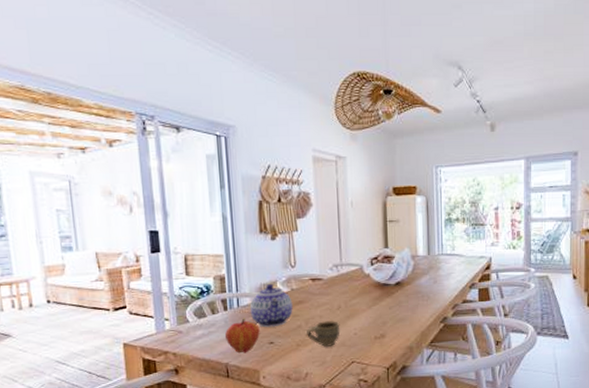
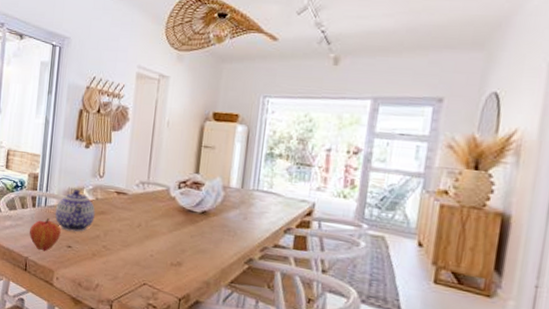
cup: present [307,320,340,348] -> none [104,236,138,263]

